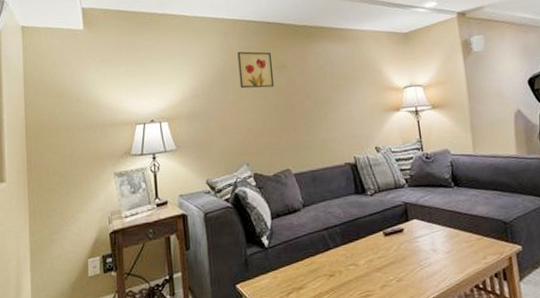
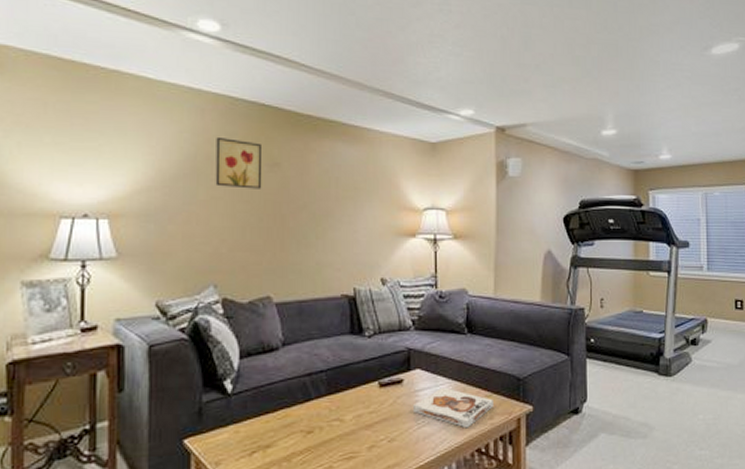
board game: none [414,233,485,268] -> present [412,387,493,429]

